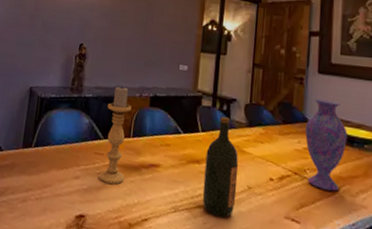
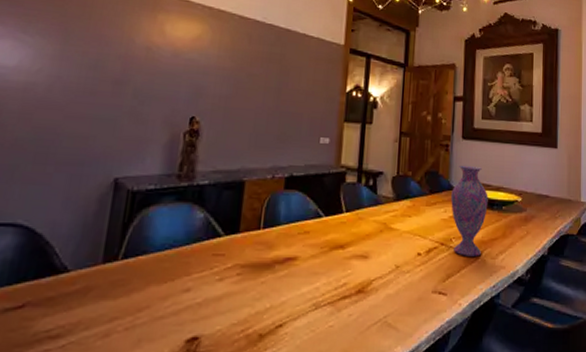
candle holder: present [99,86,132,184] -> none [218,167,262,290]
wine bottle: present [202,116,239,218] -> none [347,193,386,305]

